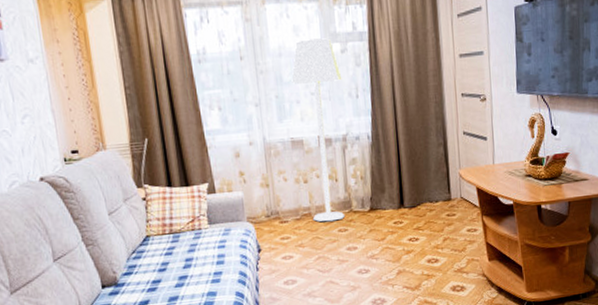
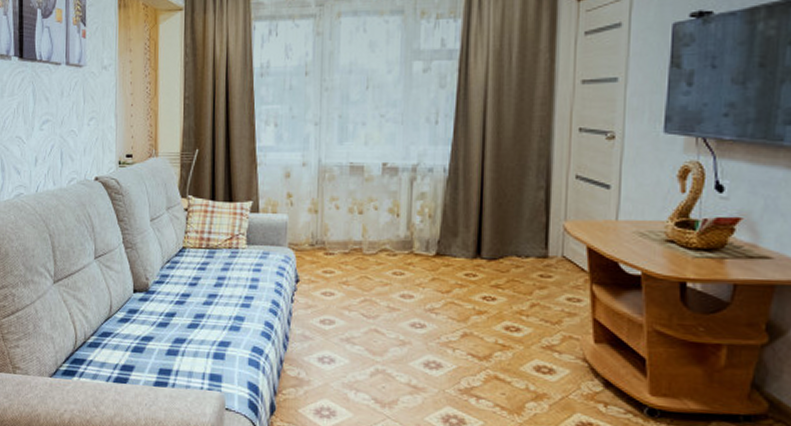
lamp: present [291,38,344,222] -> none [359,55,420,262]

